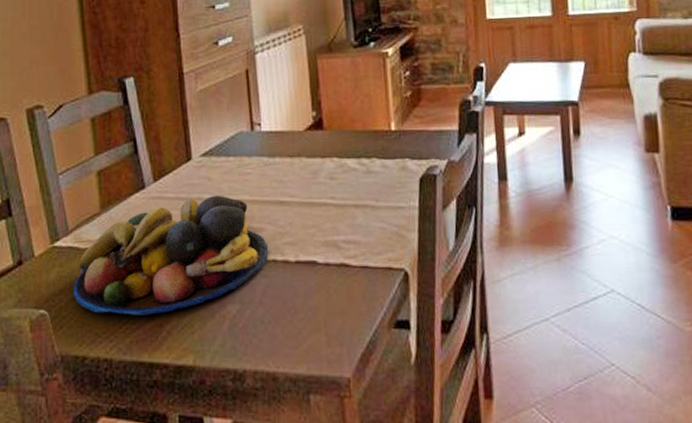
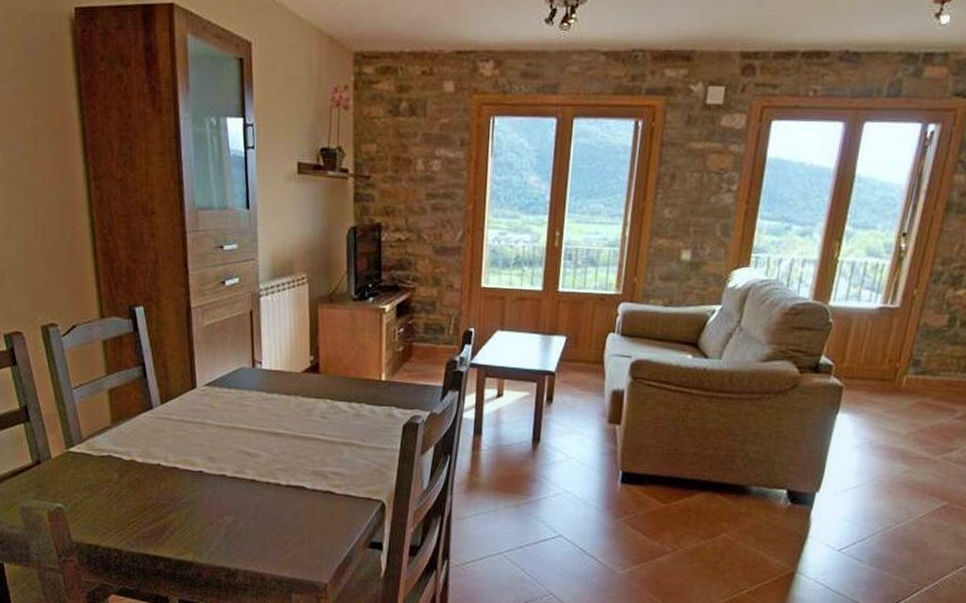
fruit bowl: present [73,195,269,315] -> none [87,421,263,517]

